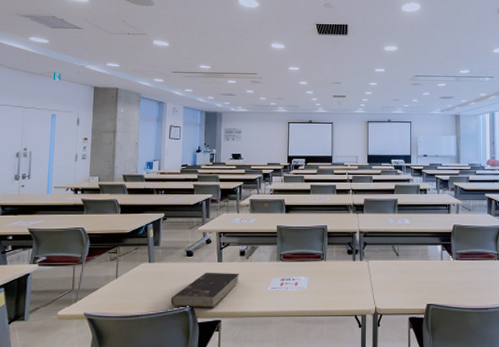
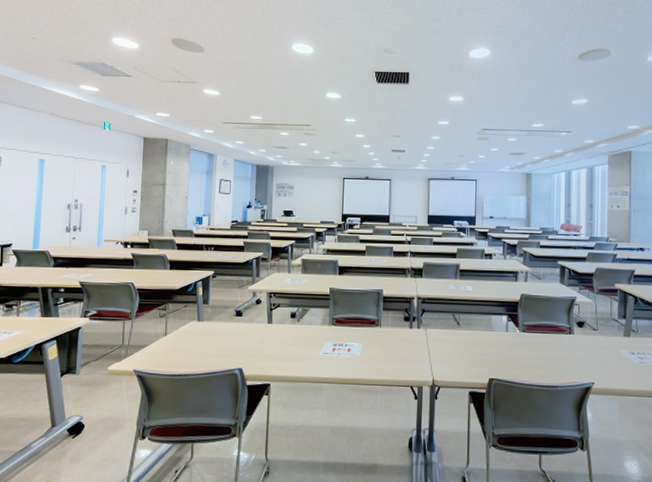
book: present [170,273,239,308] -> none [219,334,289,371]

